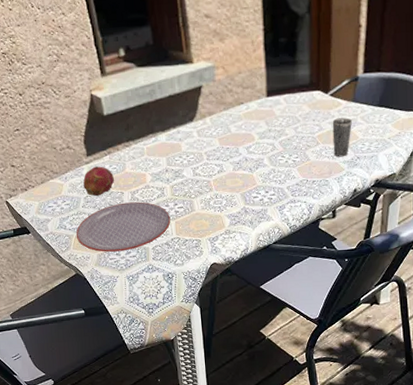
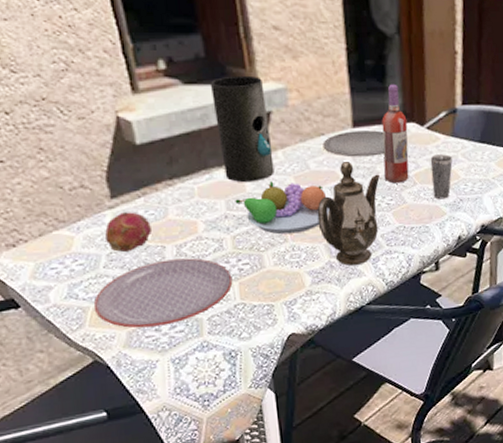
vase: none [156,57,203,144] -> present [209,75,275,183]
fruit bowl: none [173,141,246,185] -> present [235,180,330,235]
teapot: none [236,125,288,211] -> present [317,160,380,266]
plate: none [242,98,293,122] -> present [322,130,385,157]
wine bottle: none [291,57,314,144] -> present [381,84,409,184]

